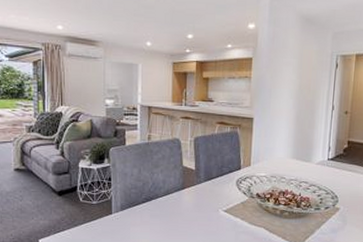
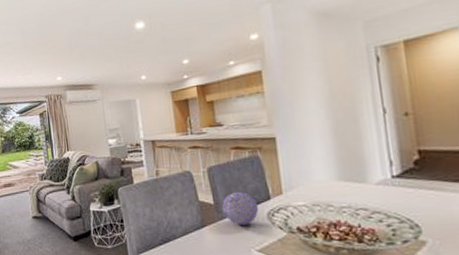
decorative ball: none [202,161,231,189] -> present [222,191,259,225]

